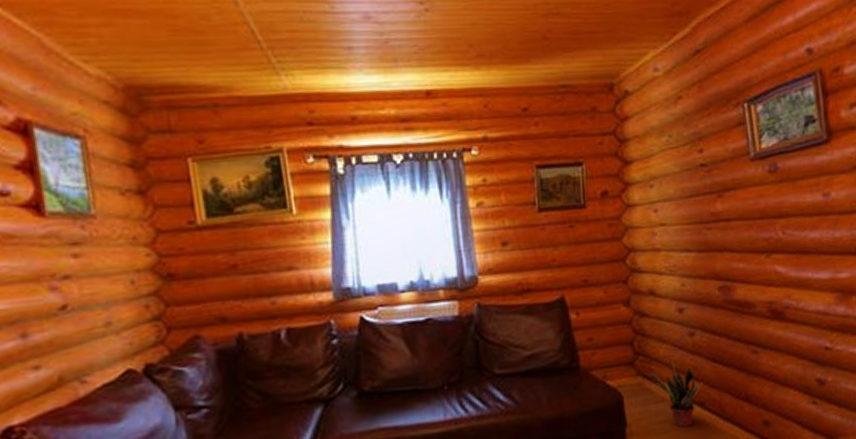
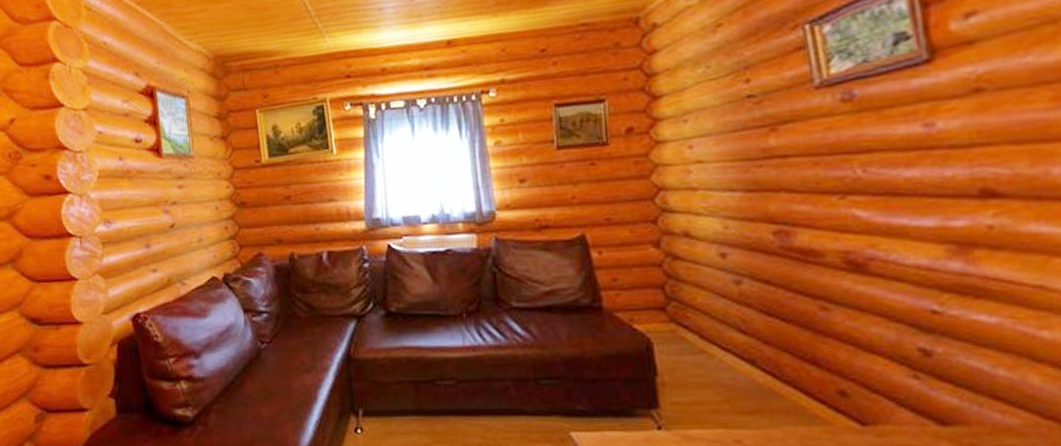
potted plant: present [650,359,703,428] -> none [686,307,753,384]

